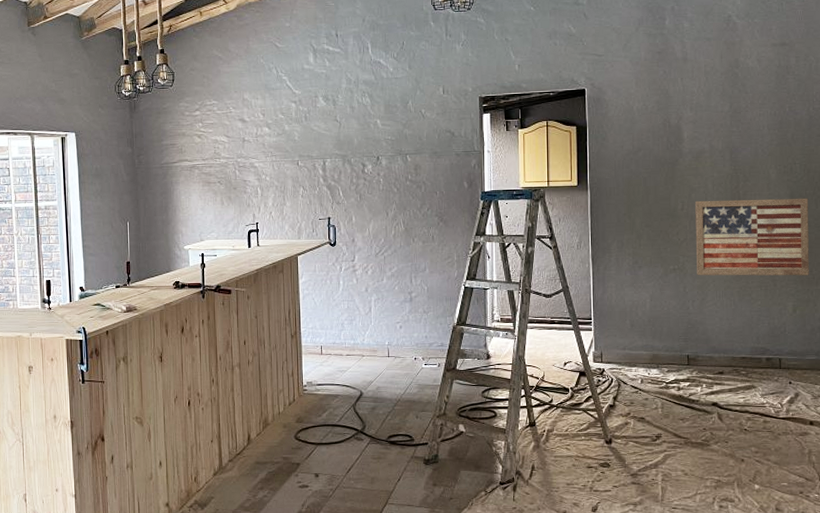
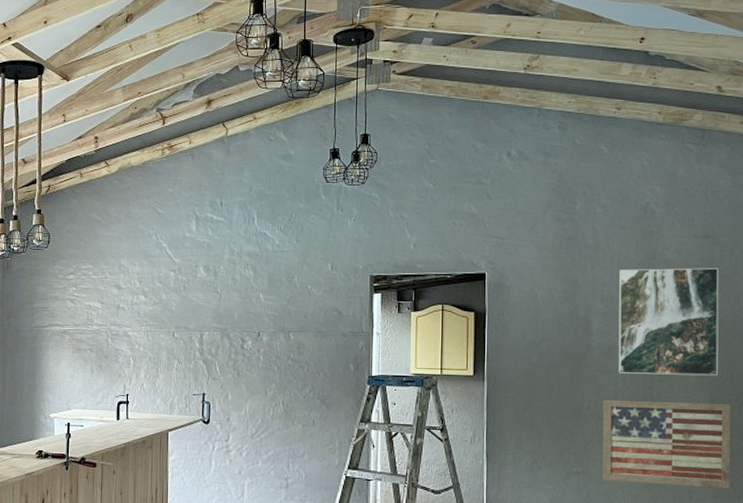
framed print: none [705,73,796,176] -> present [618,268,719,376]

